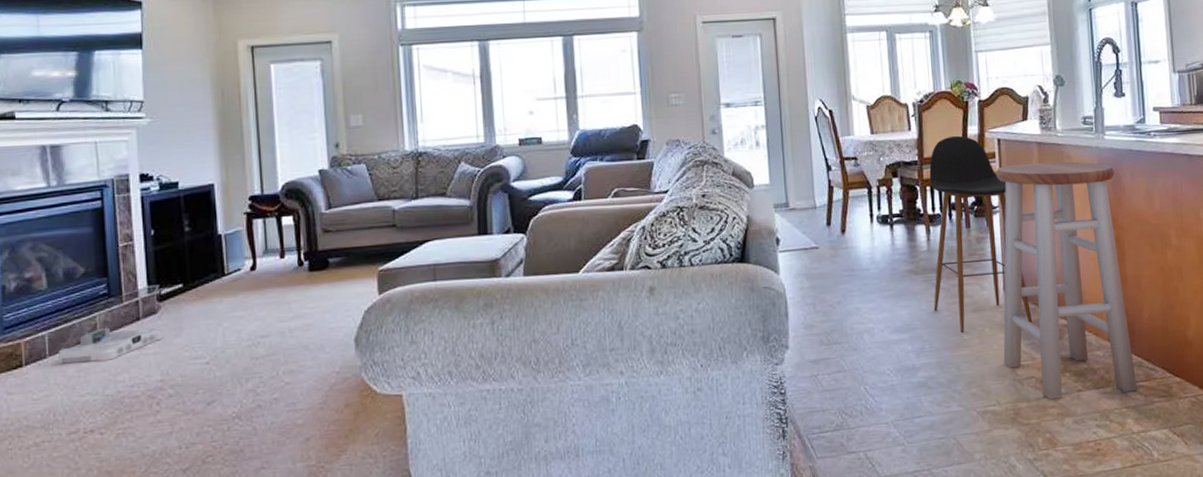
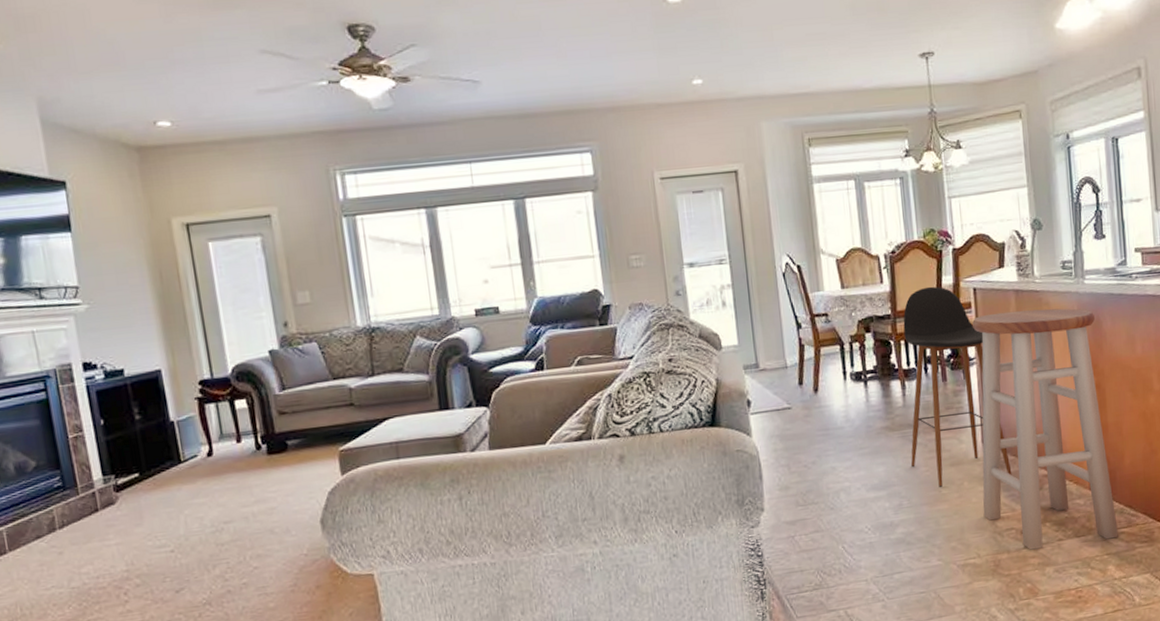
robot vacuum: present [58,327,163,364] -> none [18,519,124,559]

